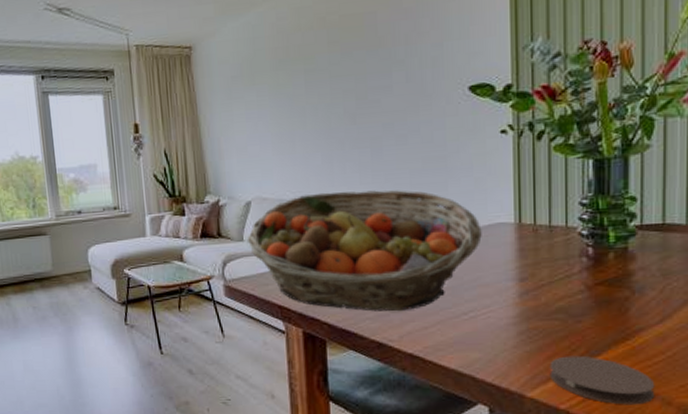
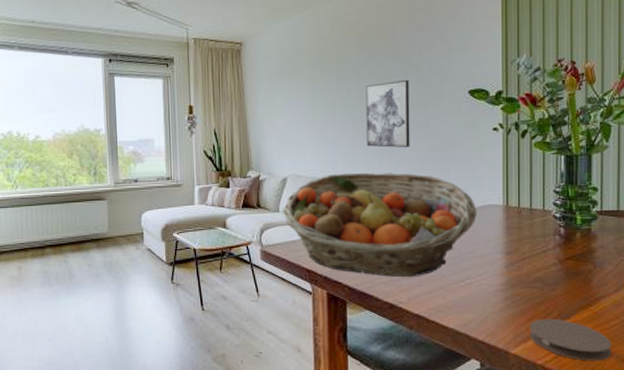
wall art: none [341,77,397,161] -> present [365,79,410,148]

